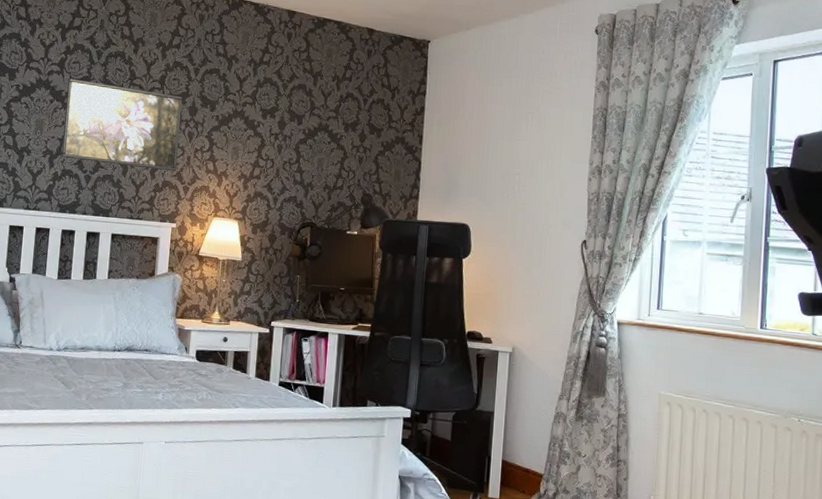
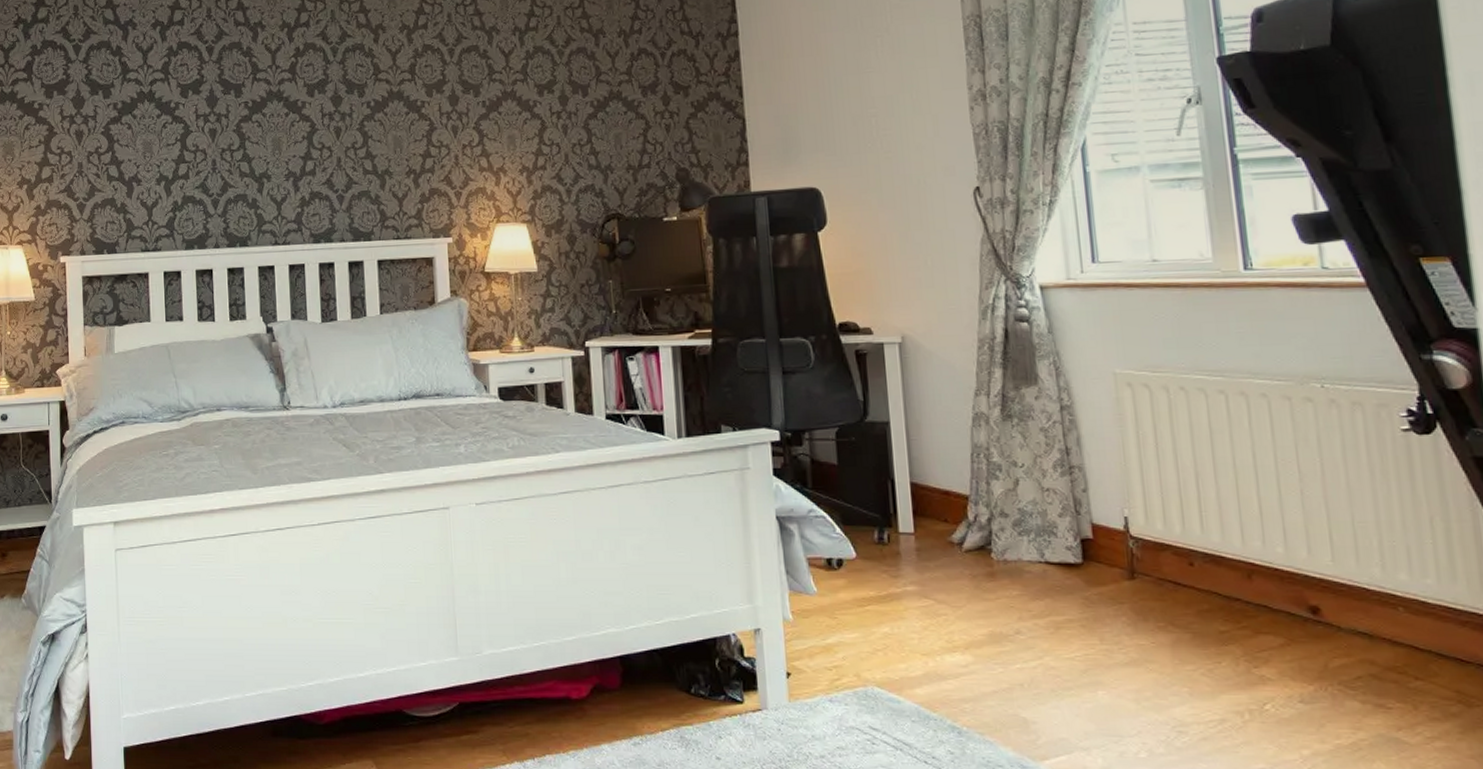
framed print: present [61,78,183,172] -> none [303,84,443,179]

